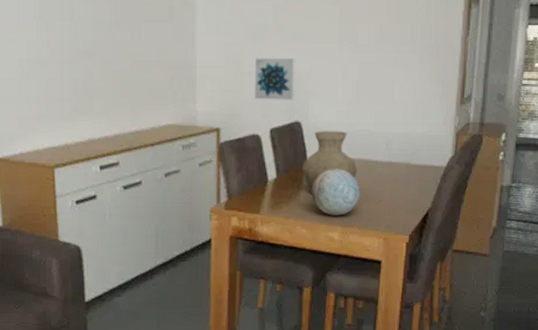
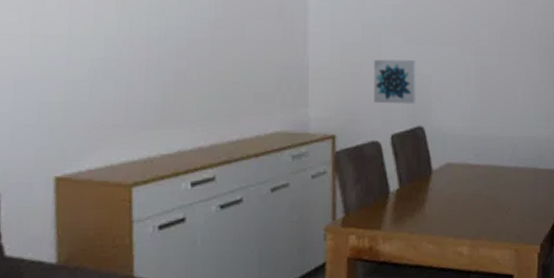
vase: present [301,130,358,194] -> none [426,135,485,205]
decorative orb: present [311,169,361,216] -> none [437,176,489,228]

